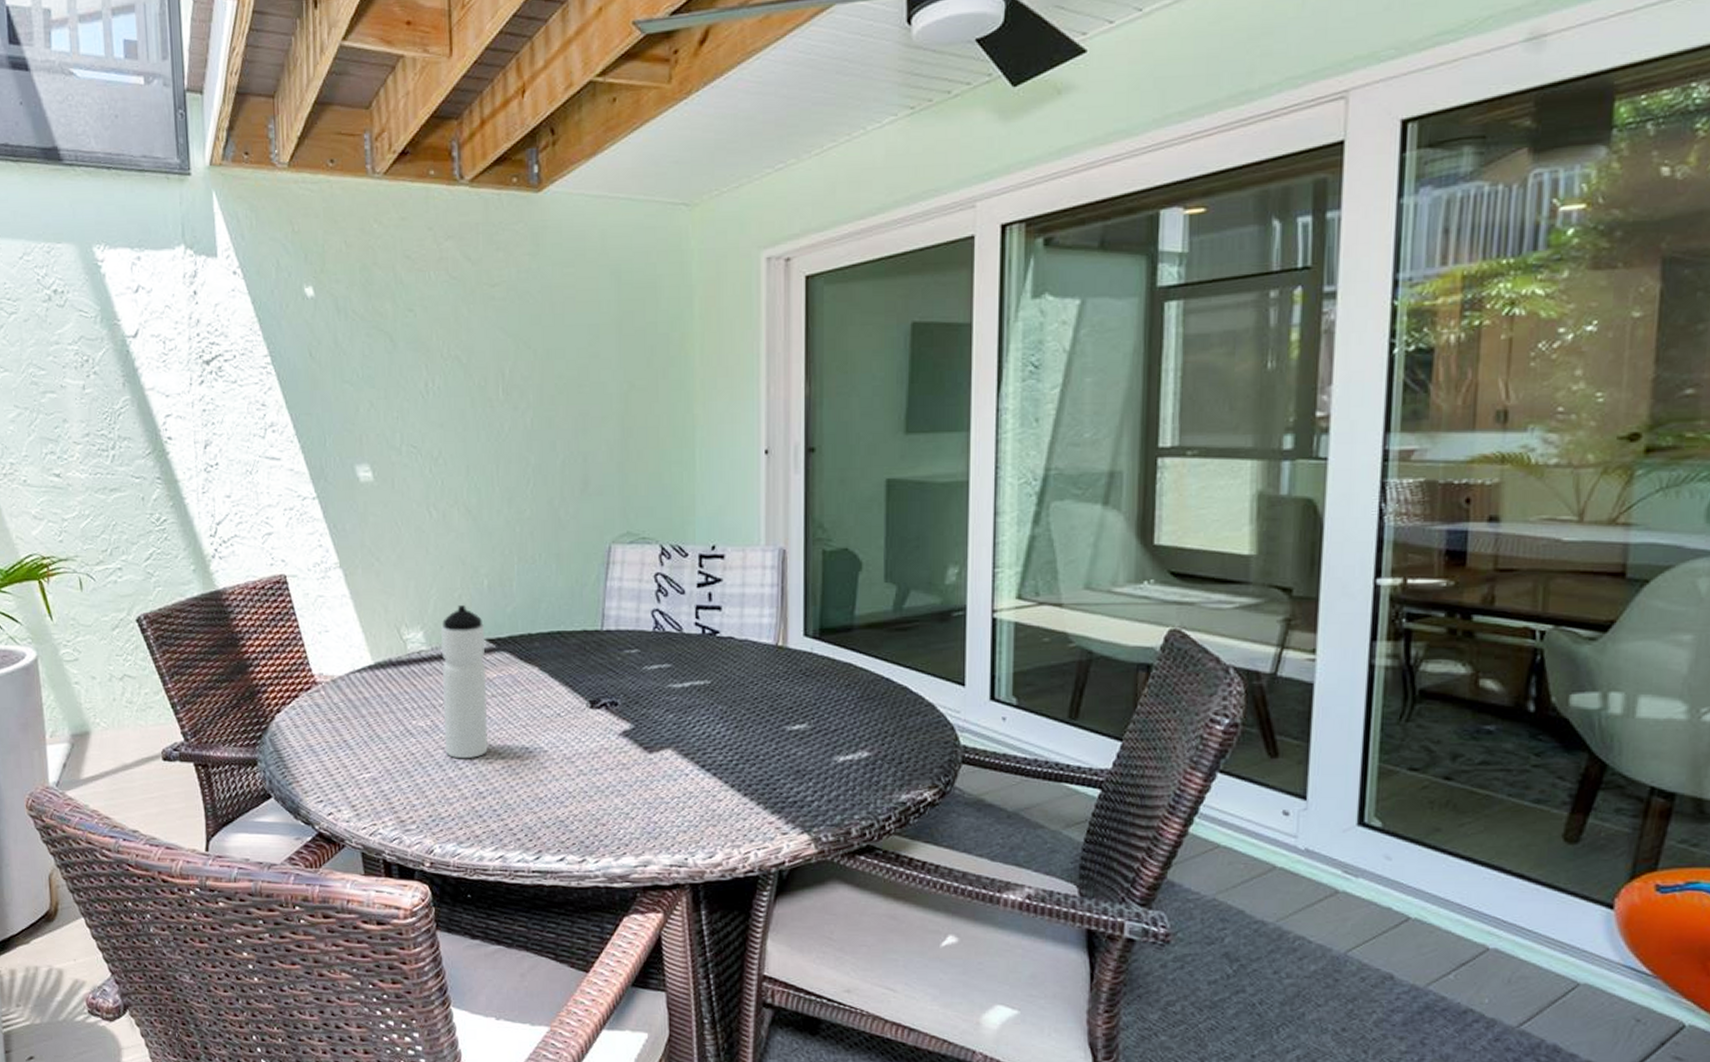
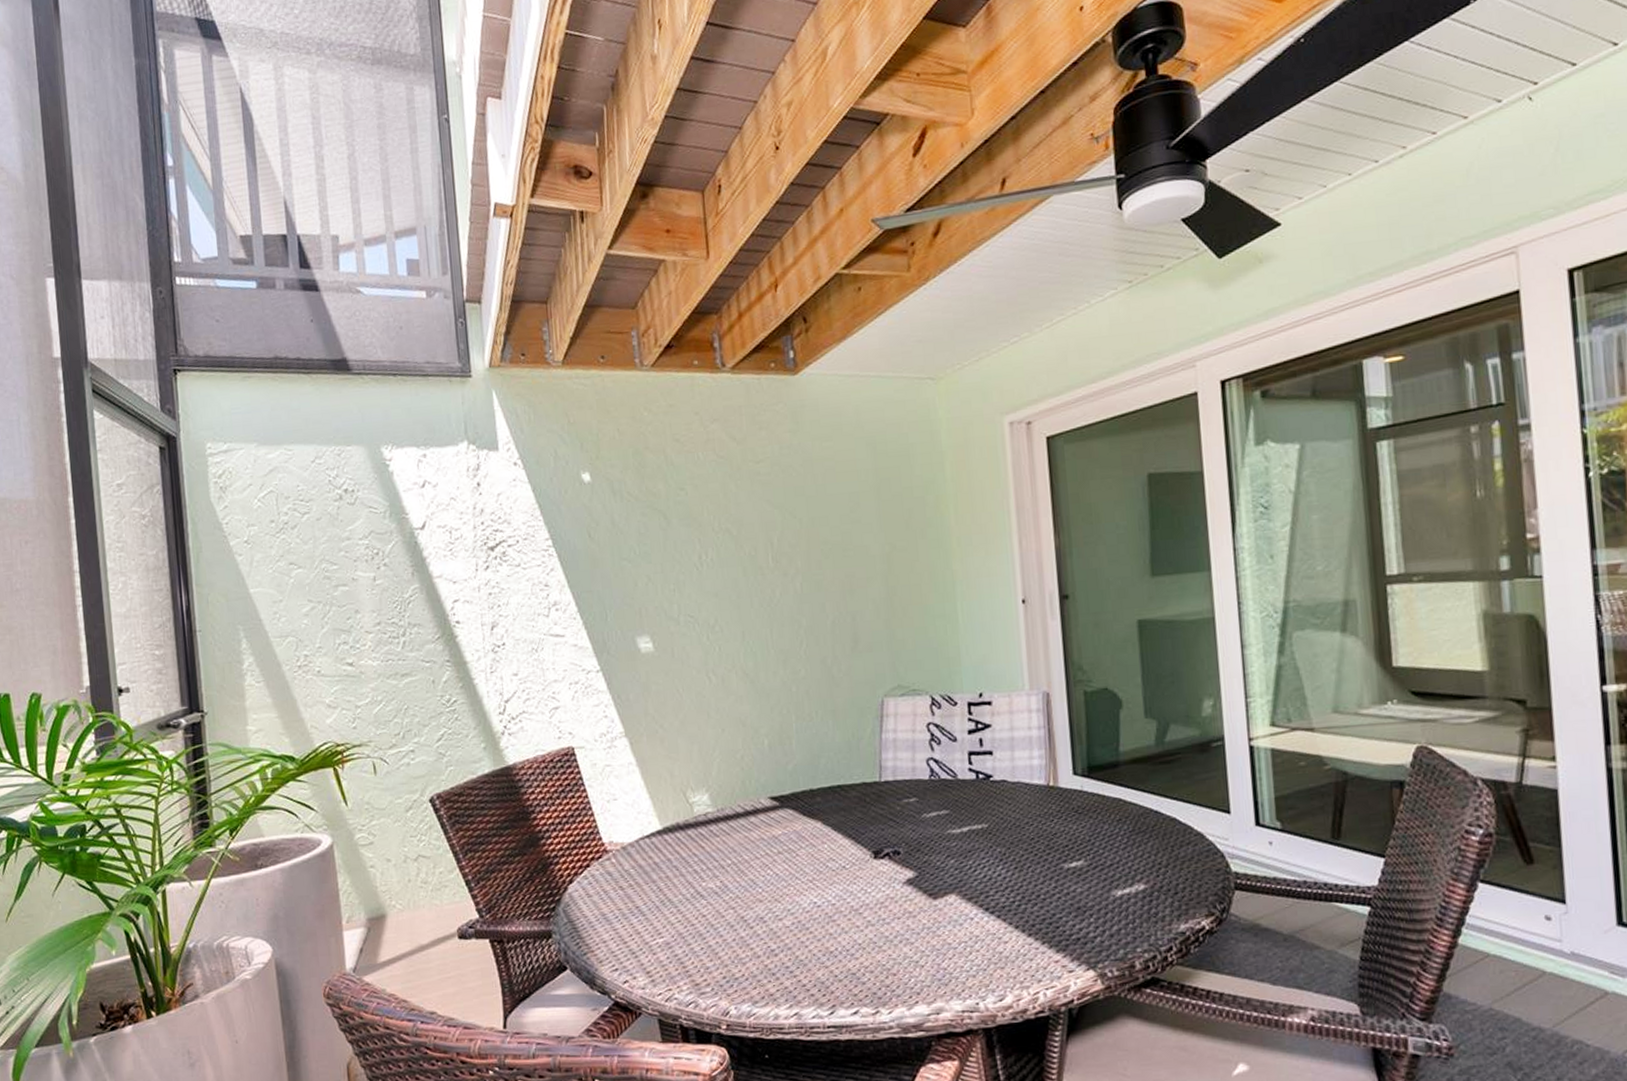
water bottle: present [441,604,488,759] -> none [725,764,777,918]

